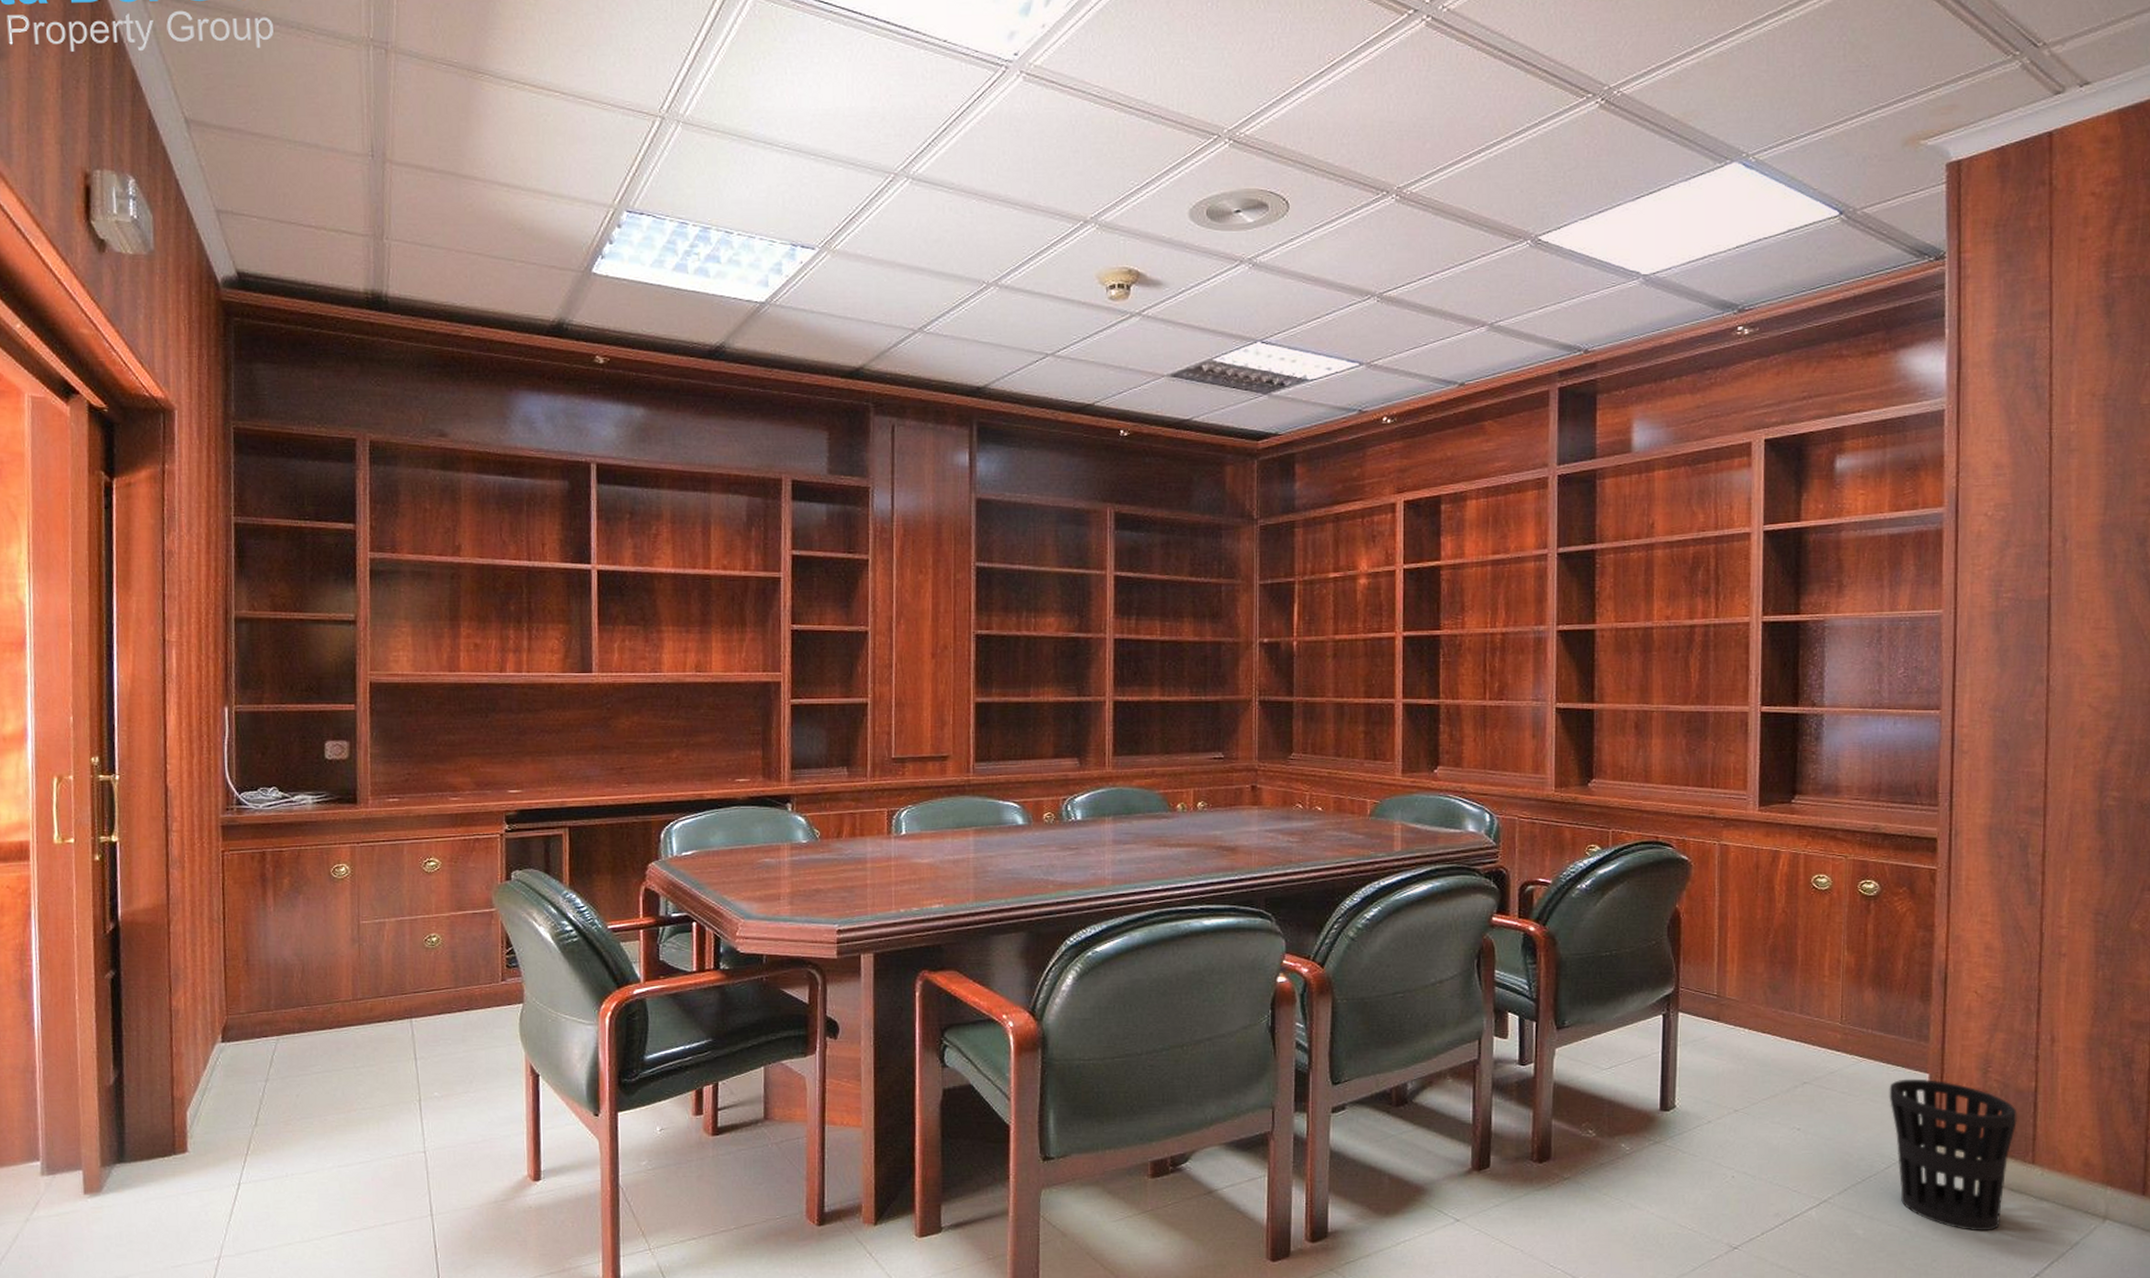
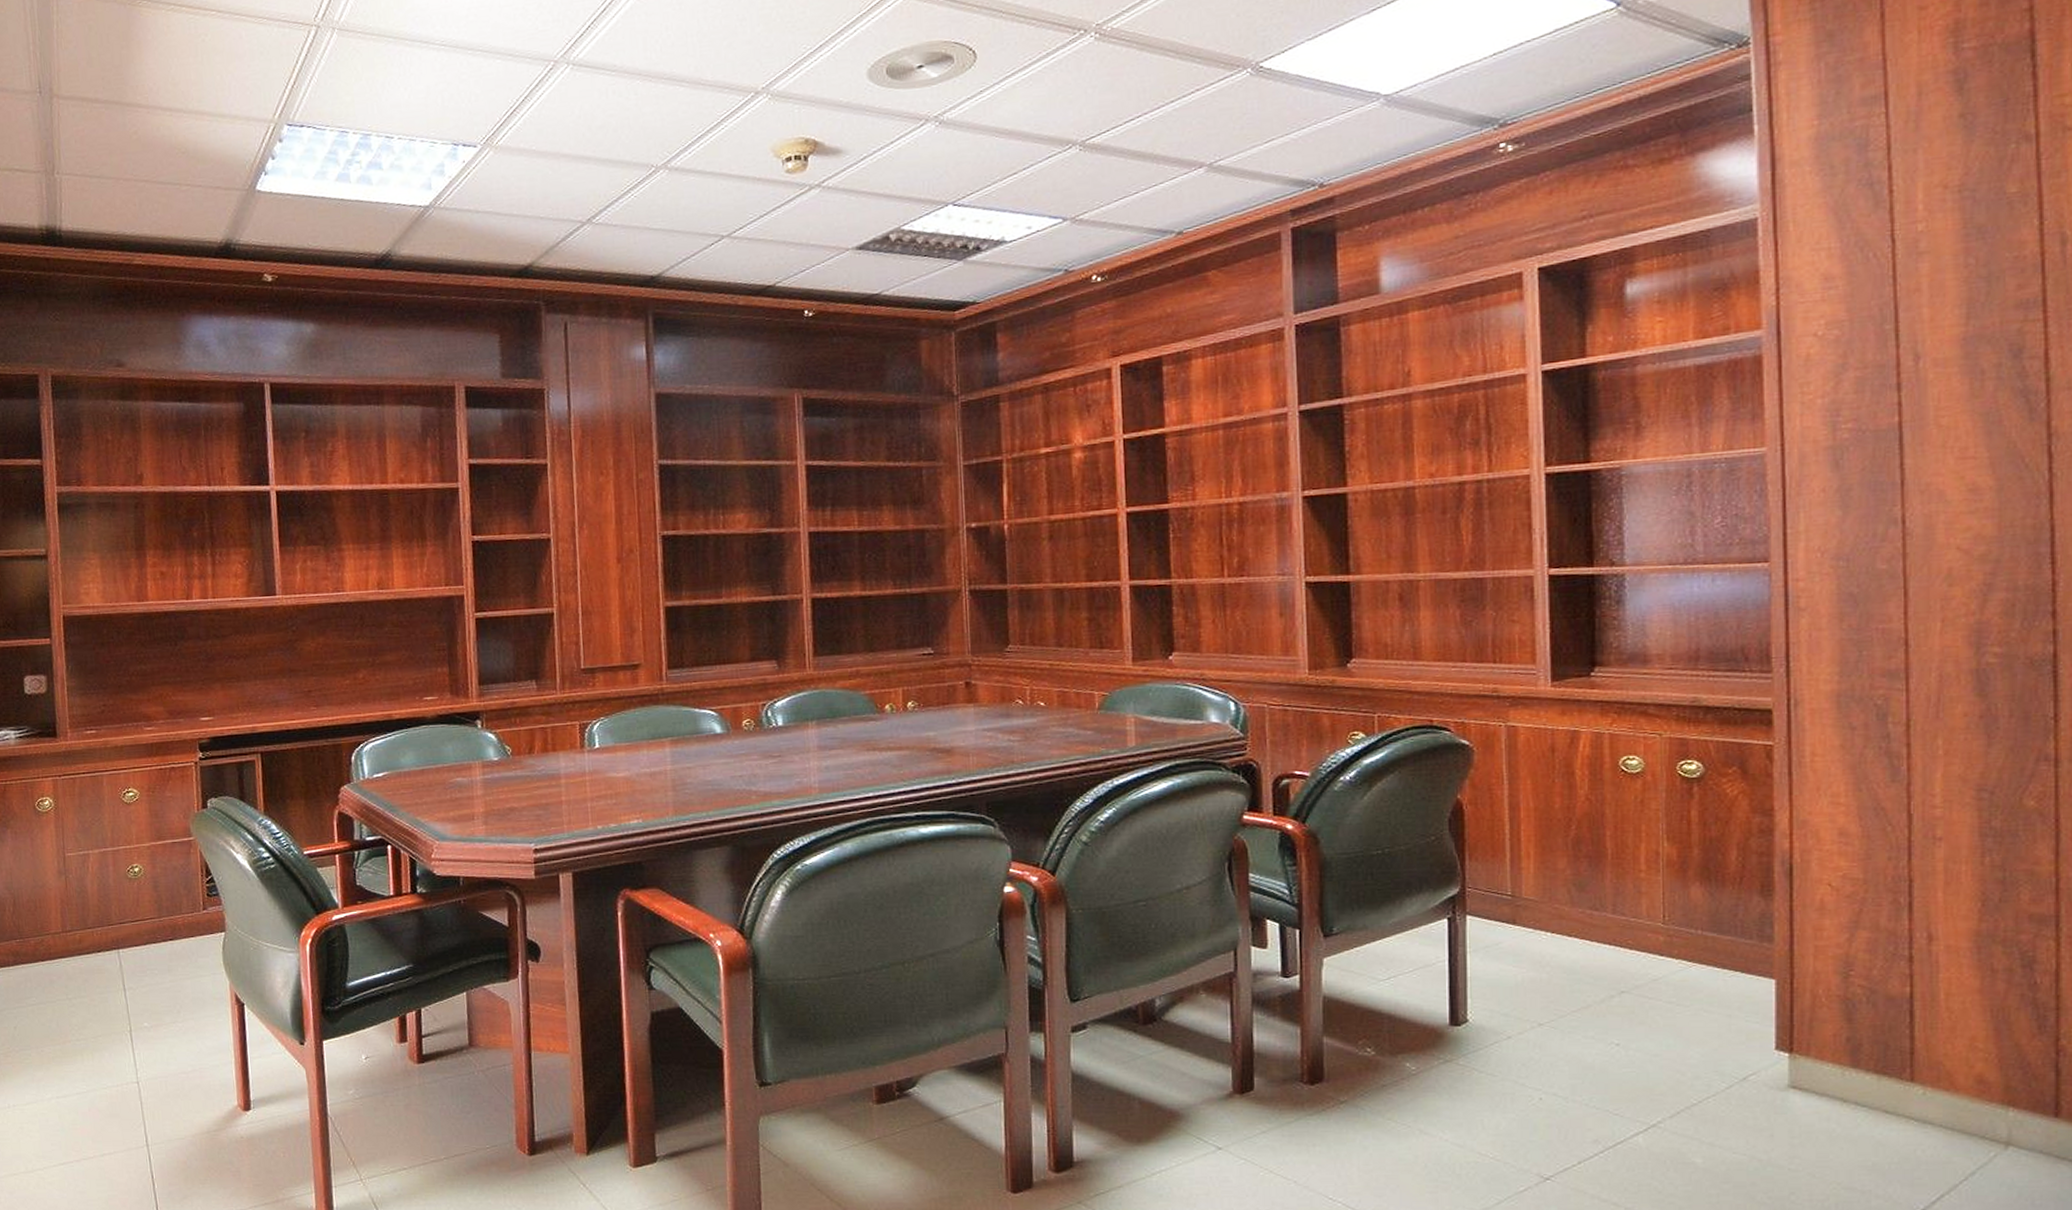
wastebasket: present [1889,1078,2017,1231] -> none [1727,985,1889,1160]

